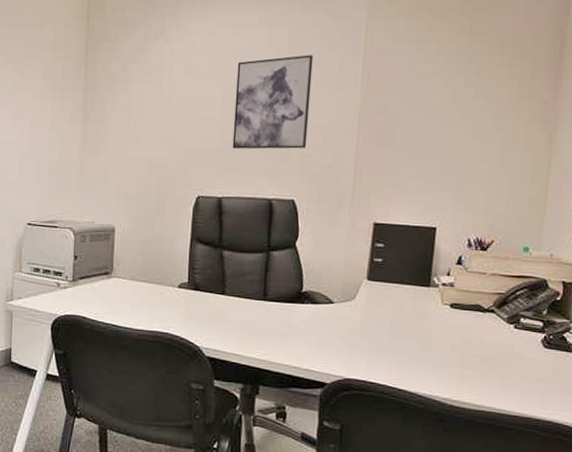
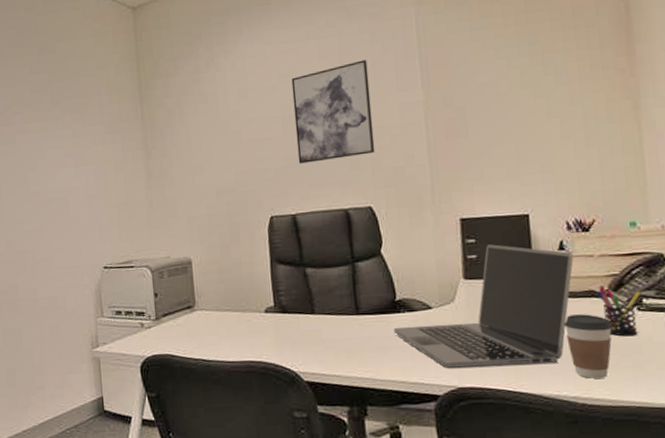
laptop: none [295,251,468,366] -> present [393,244,574,368]
coffee cup: none [448,325,489,385] -> present [564,314,612,379]
pen holder: none [482,302,521,351] -> present [596,285,641,337]

